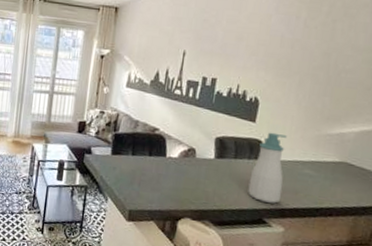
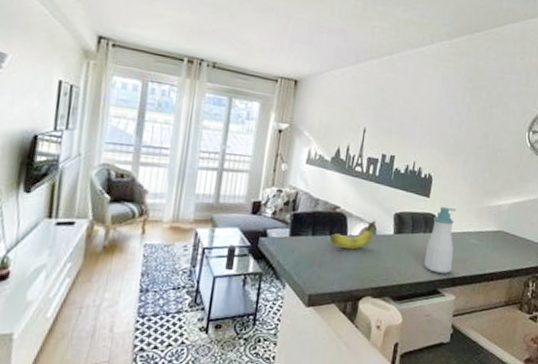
fruit: none [149,144,196,171] -> present [329,220,377,250]

